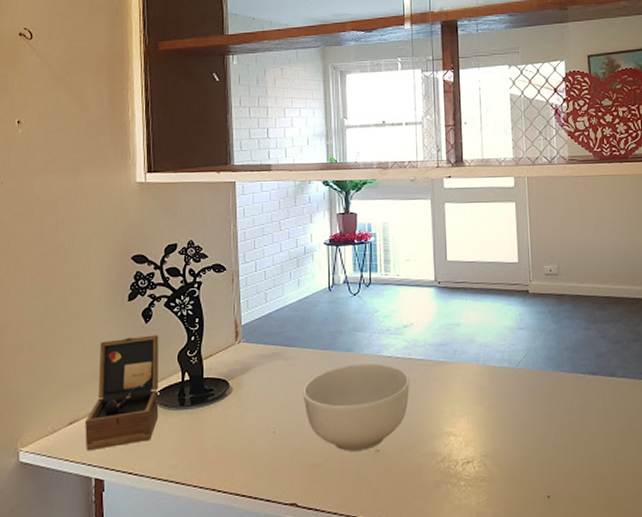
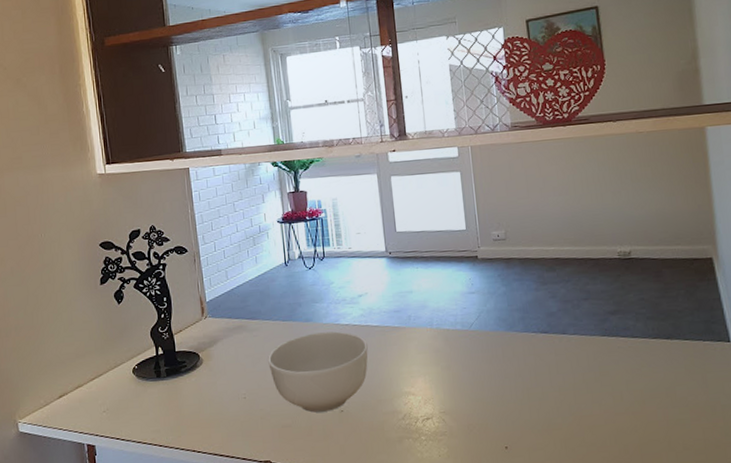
wooden box: present [85,335,159,451] -> none [73,314,139,421]

